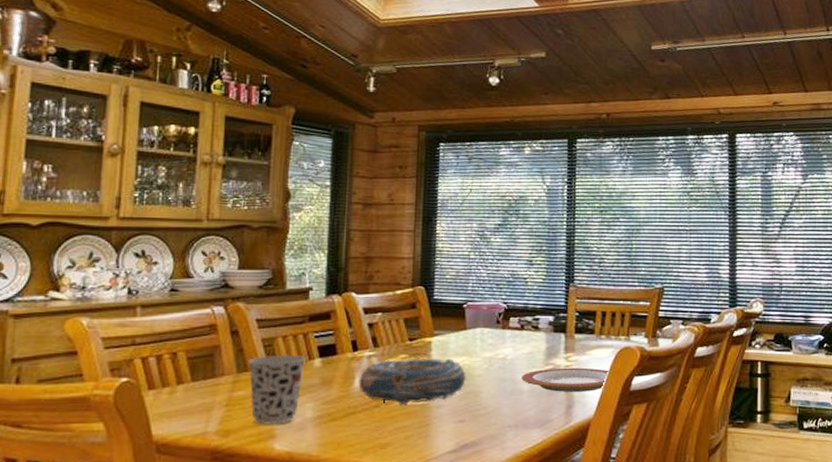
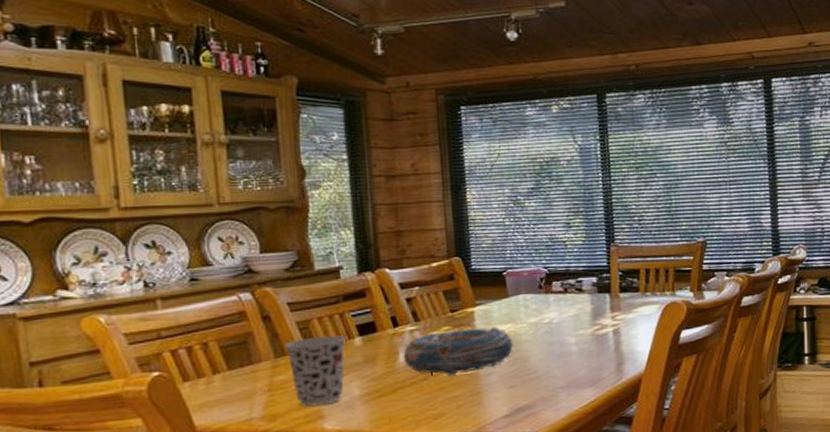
plate: present [522,367,608,392] -> none [569,325,656,351]

